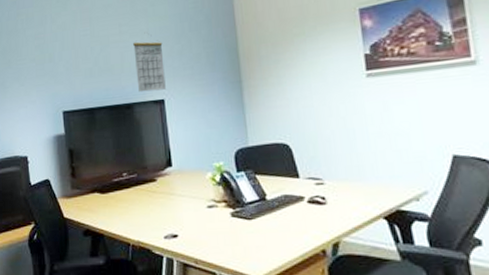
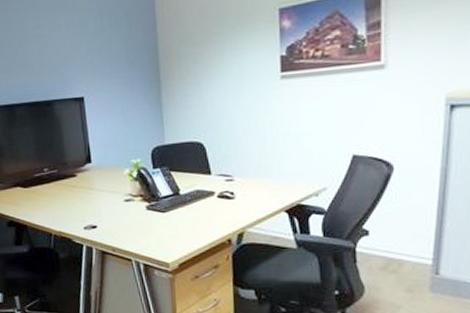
calendar: present [133,32,166,93] -> none [52,27,85,90]

